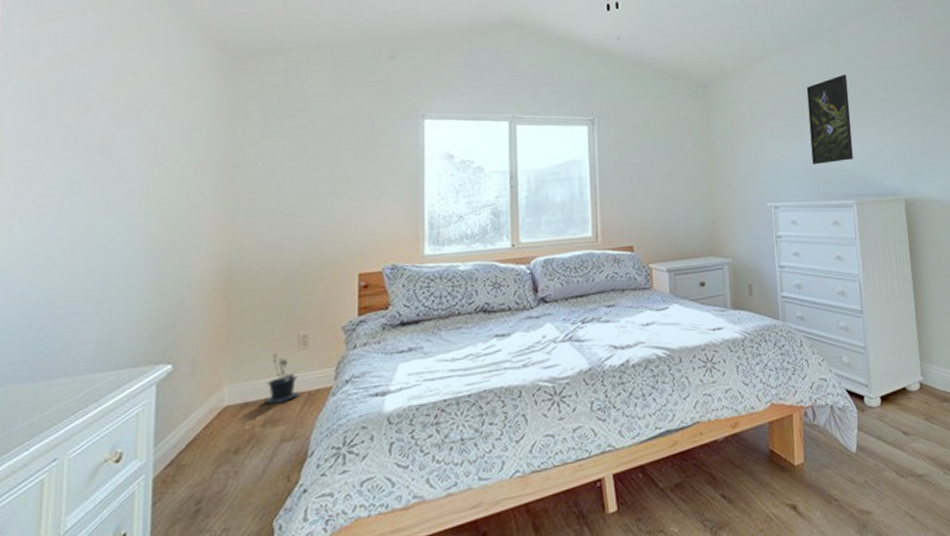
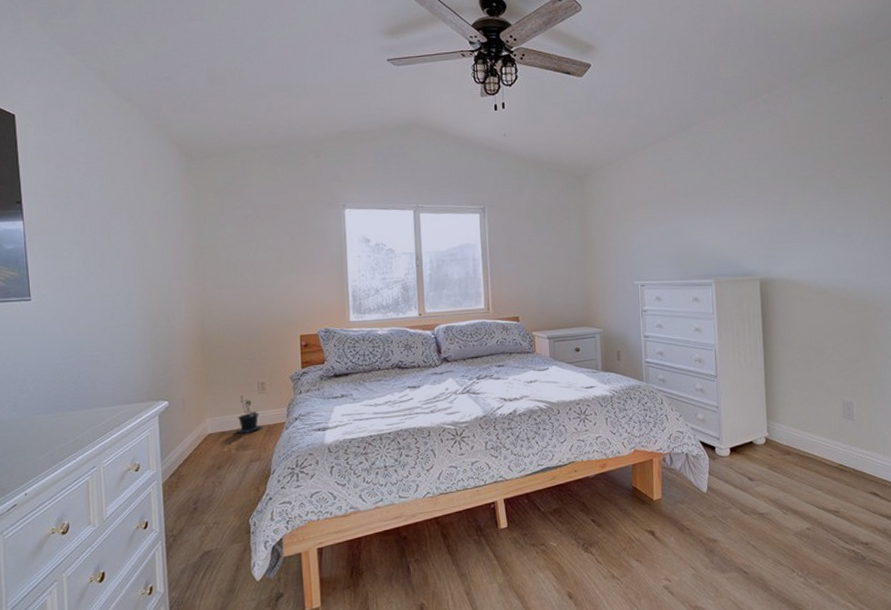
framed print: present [806,74,853,165] -> none [672,165,714,248]

